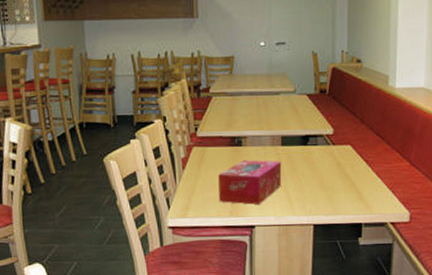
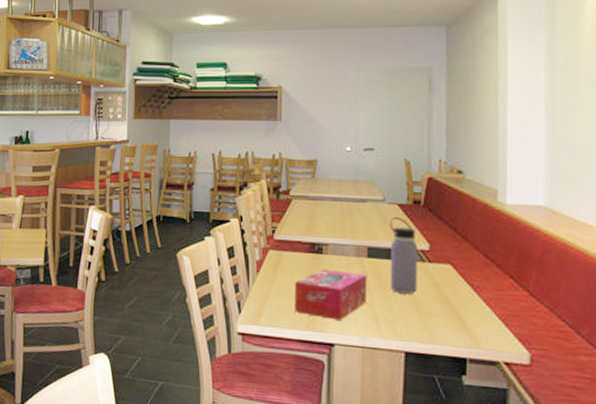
water bottle: none [300,106,324,175] -> present [390,216,418,294]

